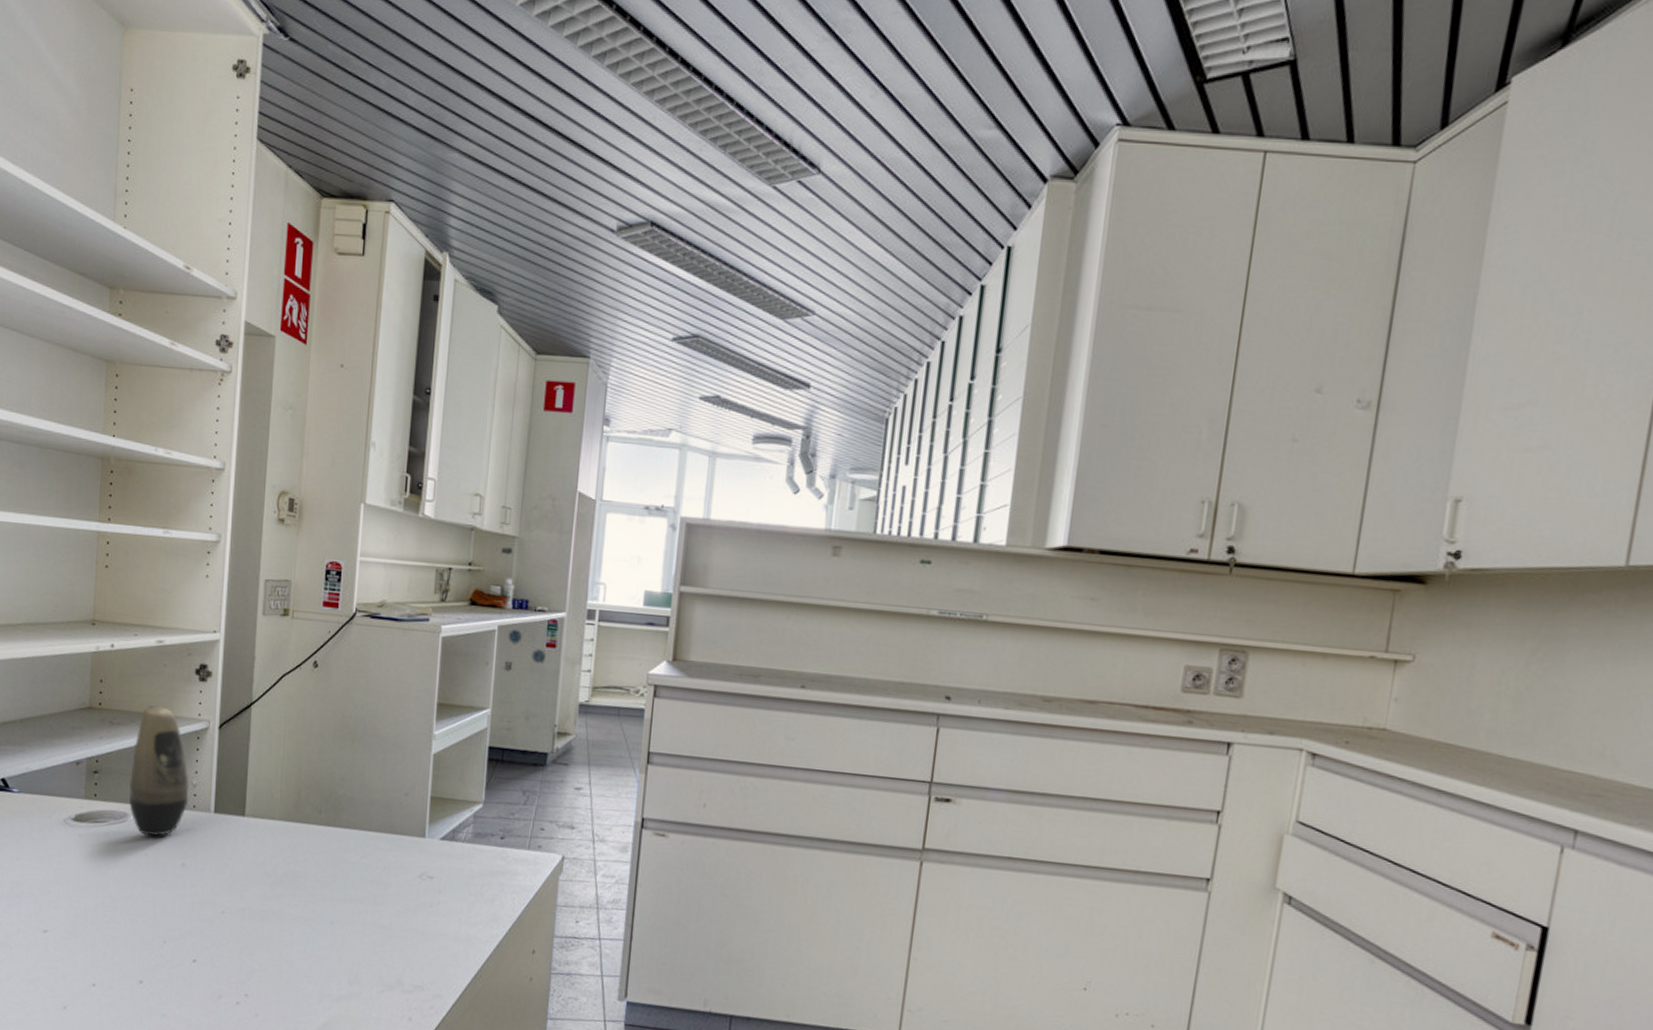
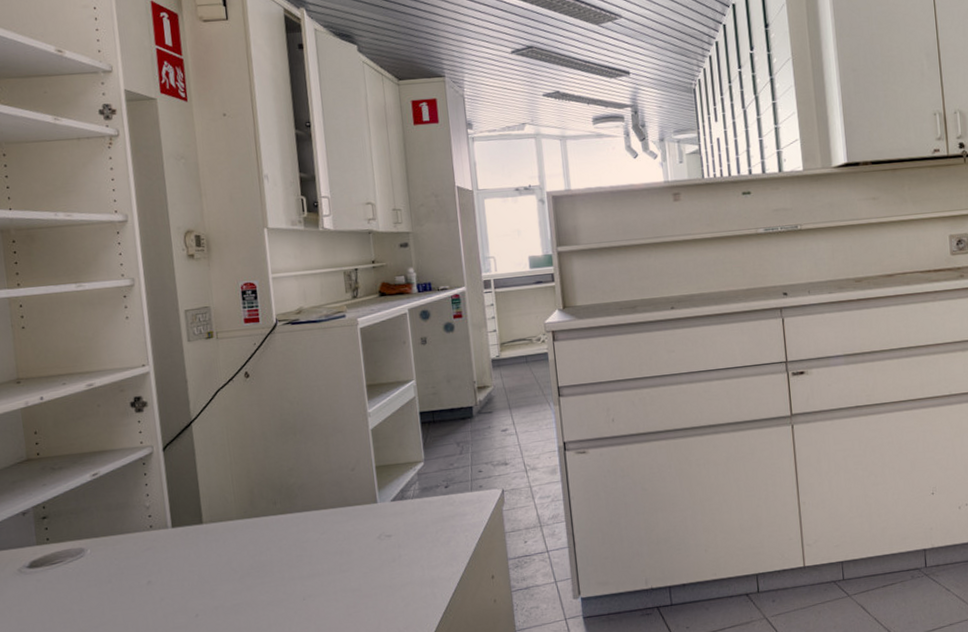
cosmetic container: present [128,705,189,837] -> none [80,443,145,565]

